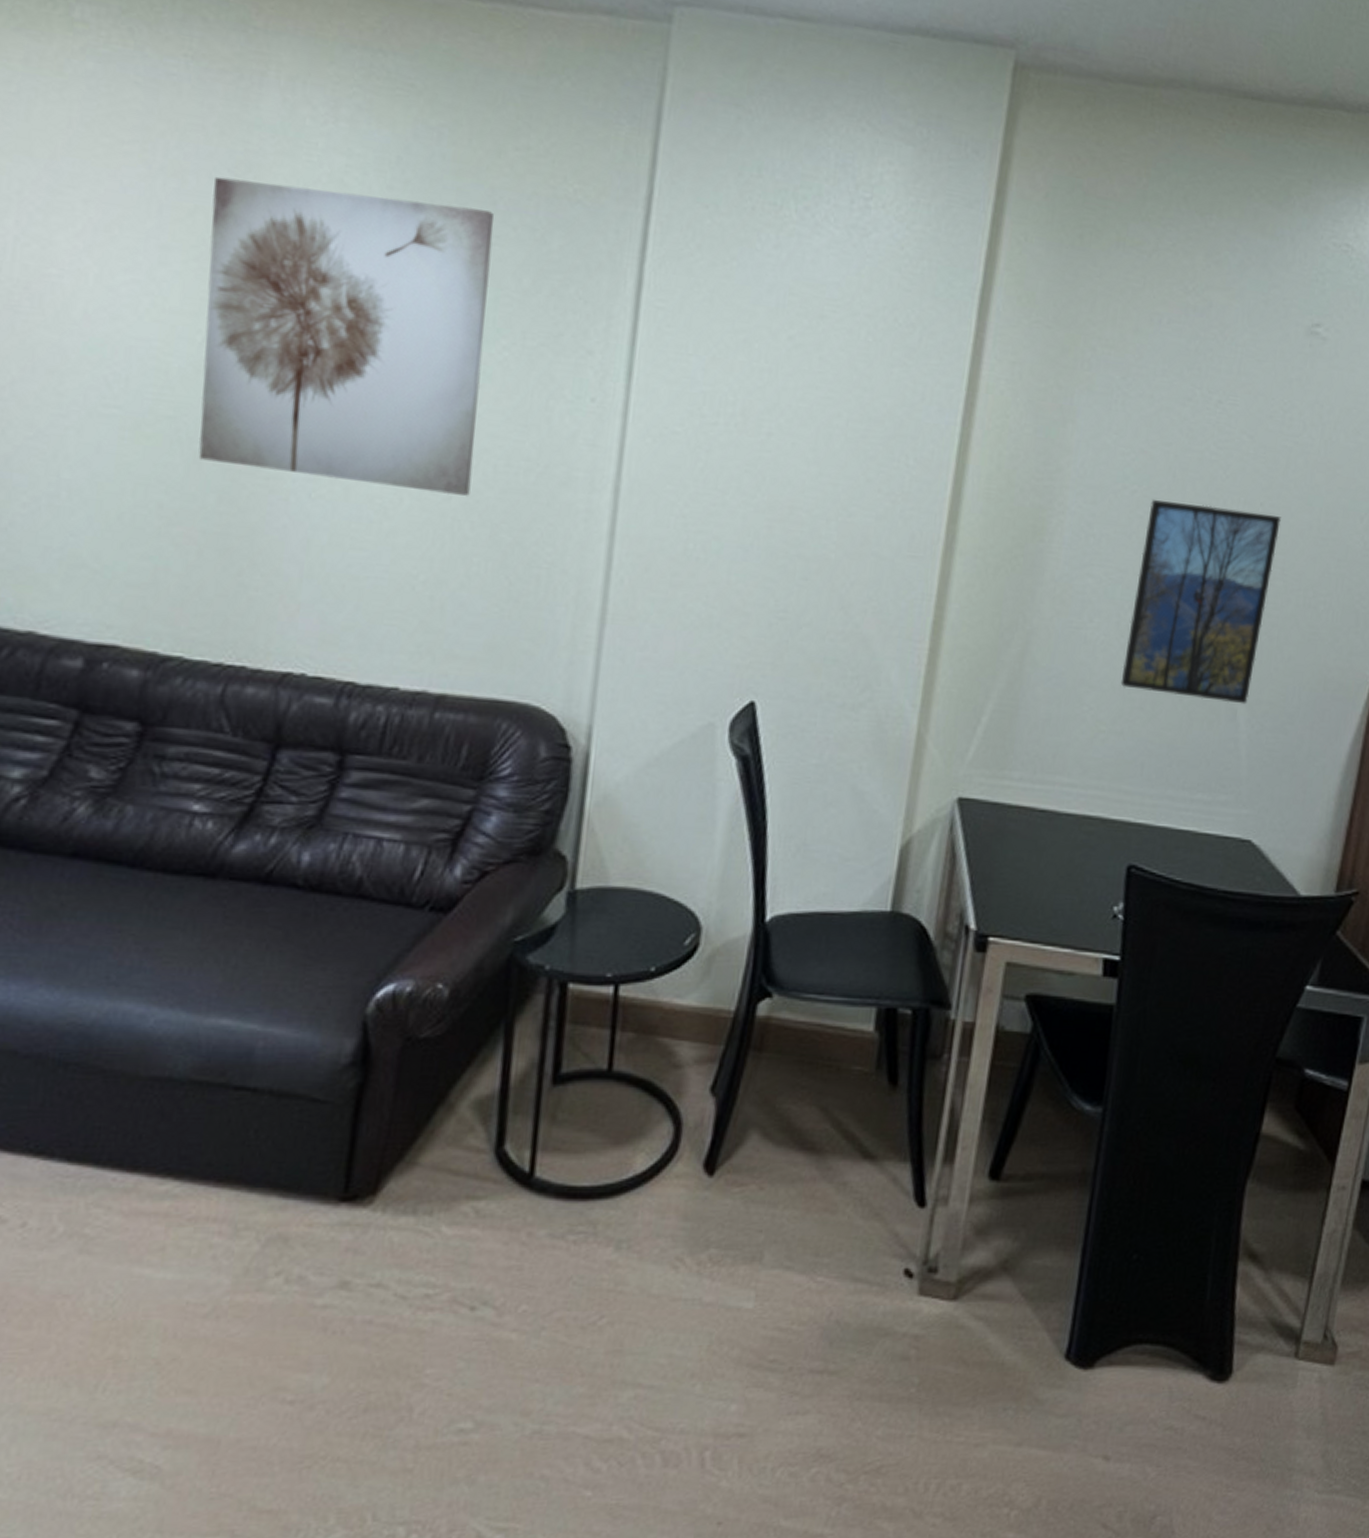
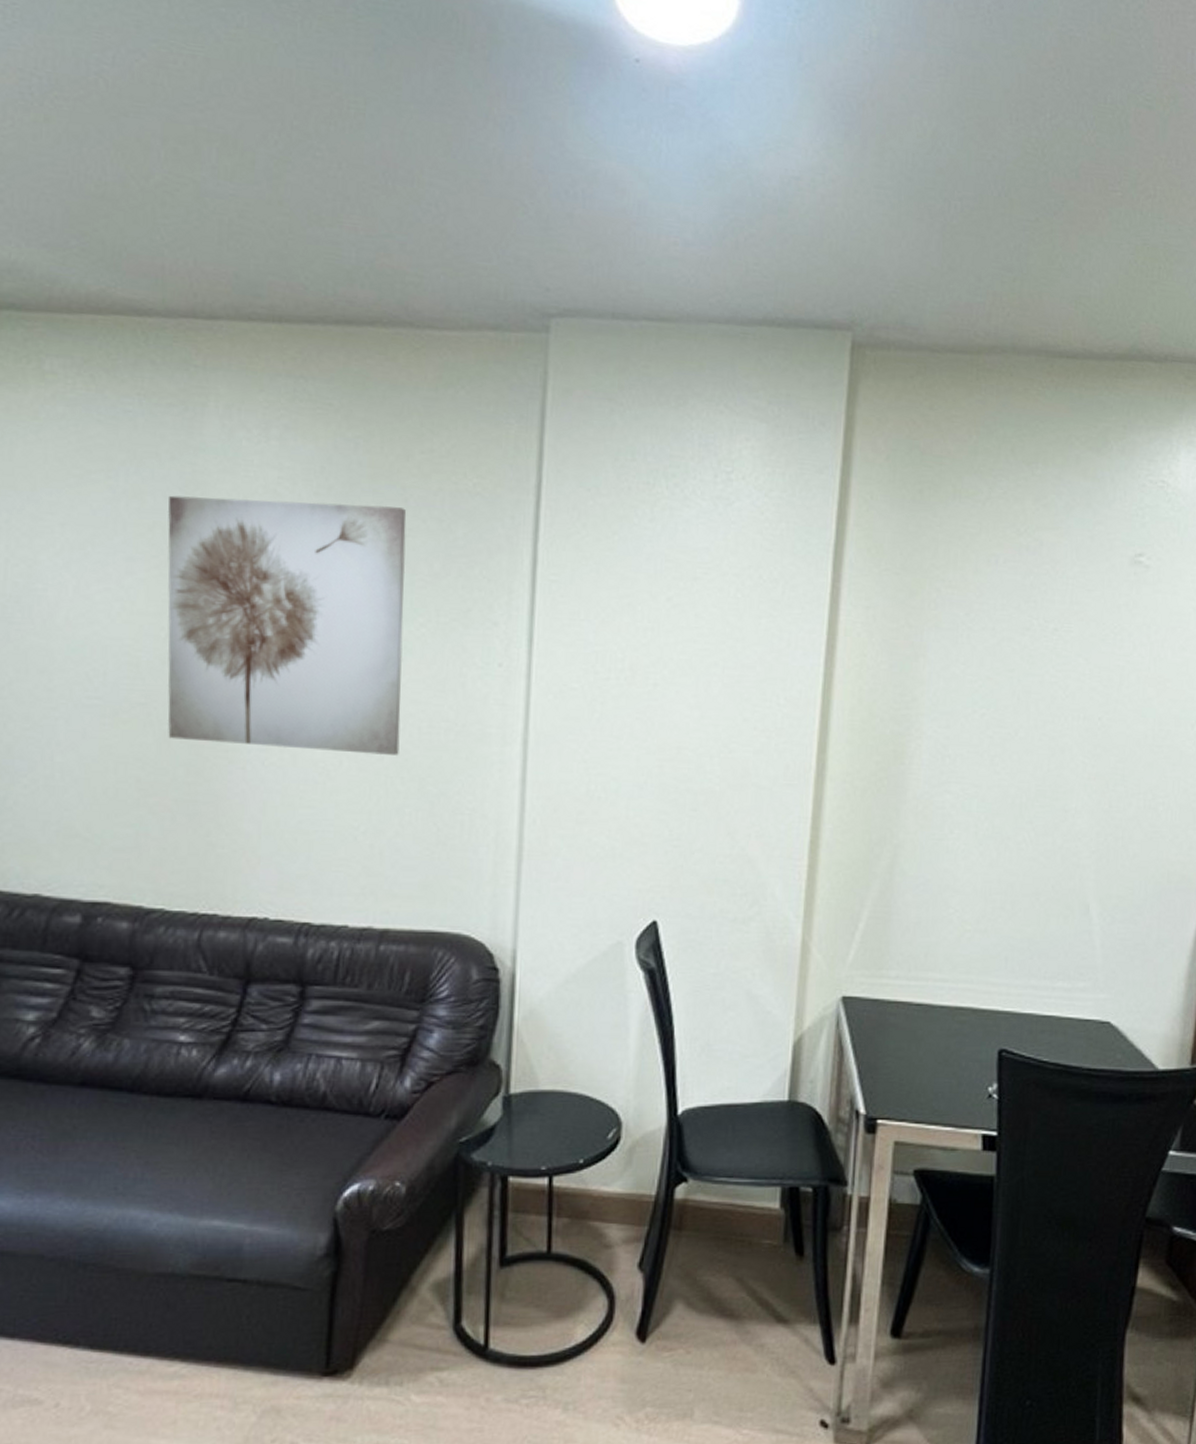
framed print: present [1120,499,1281,705] -> none [982,720,1118,900]

